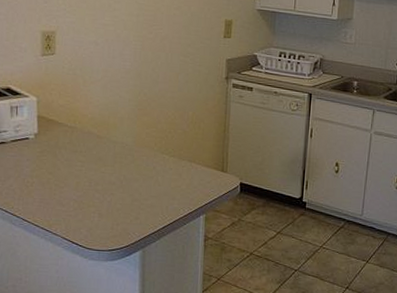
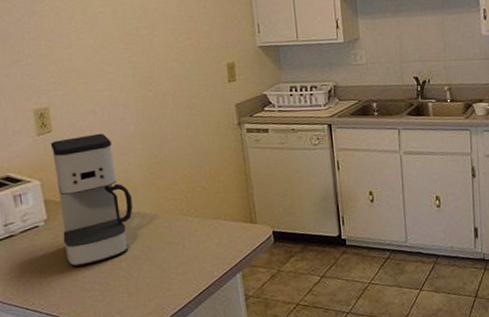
coffee maker: none [49,63,117,182] -> present [50,133,133,267]

